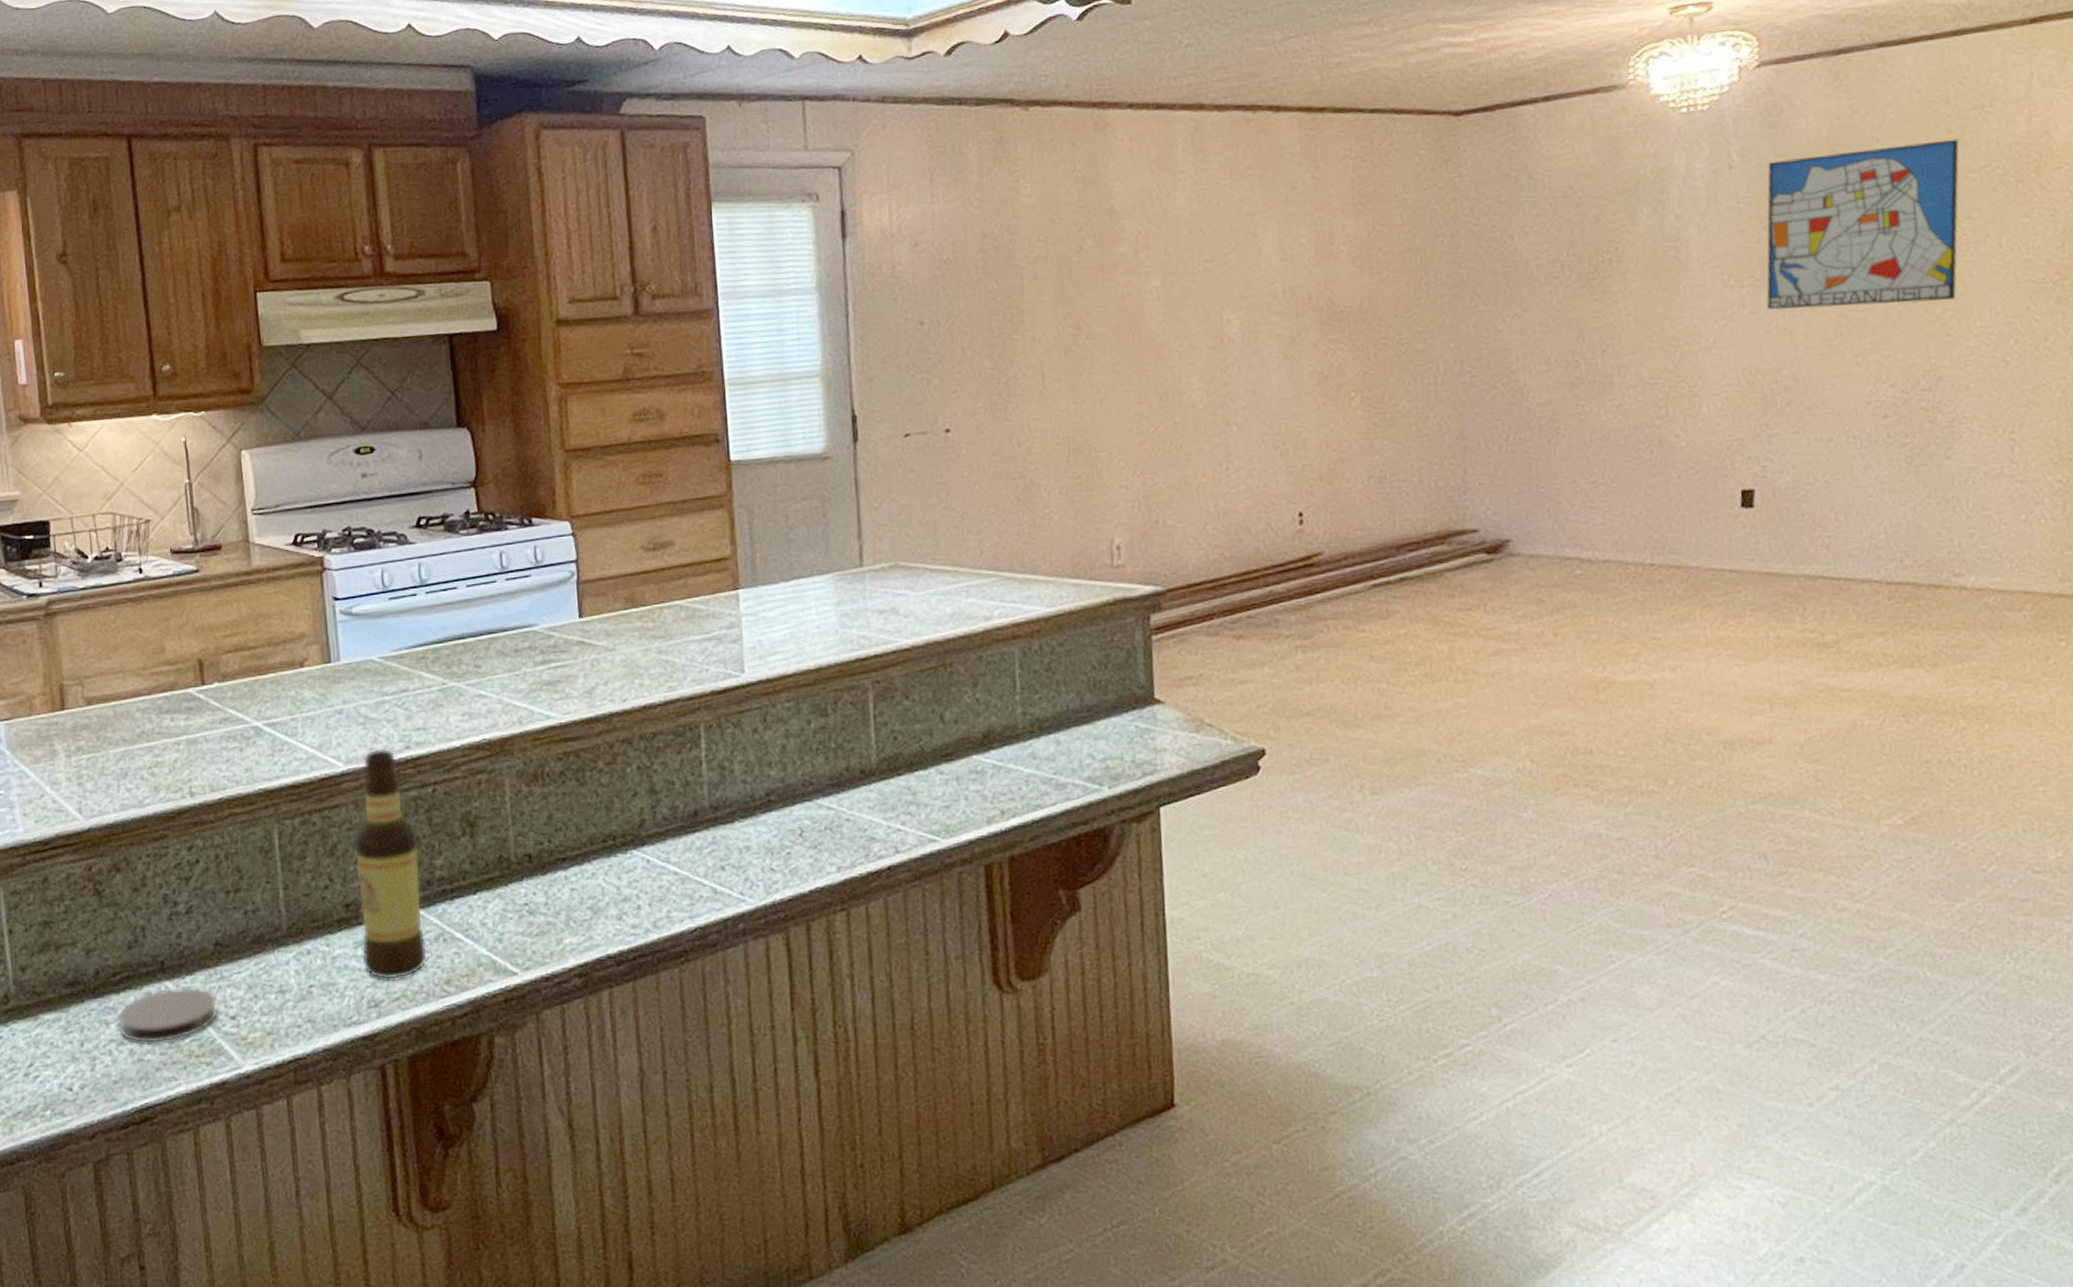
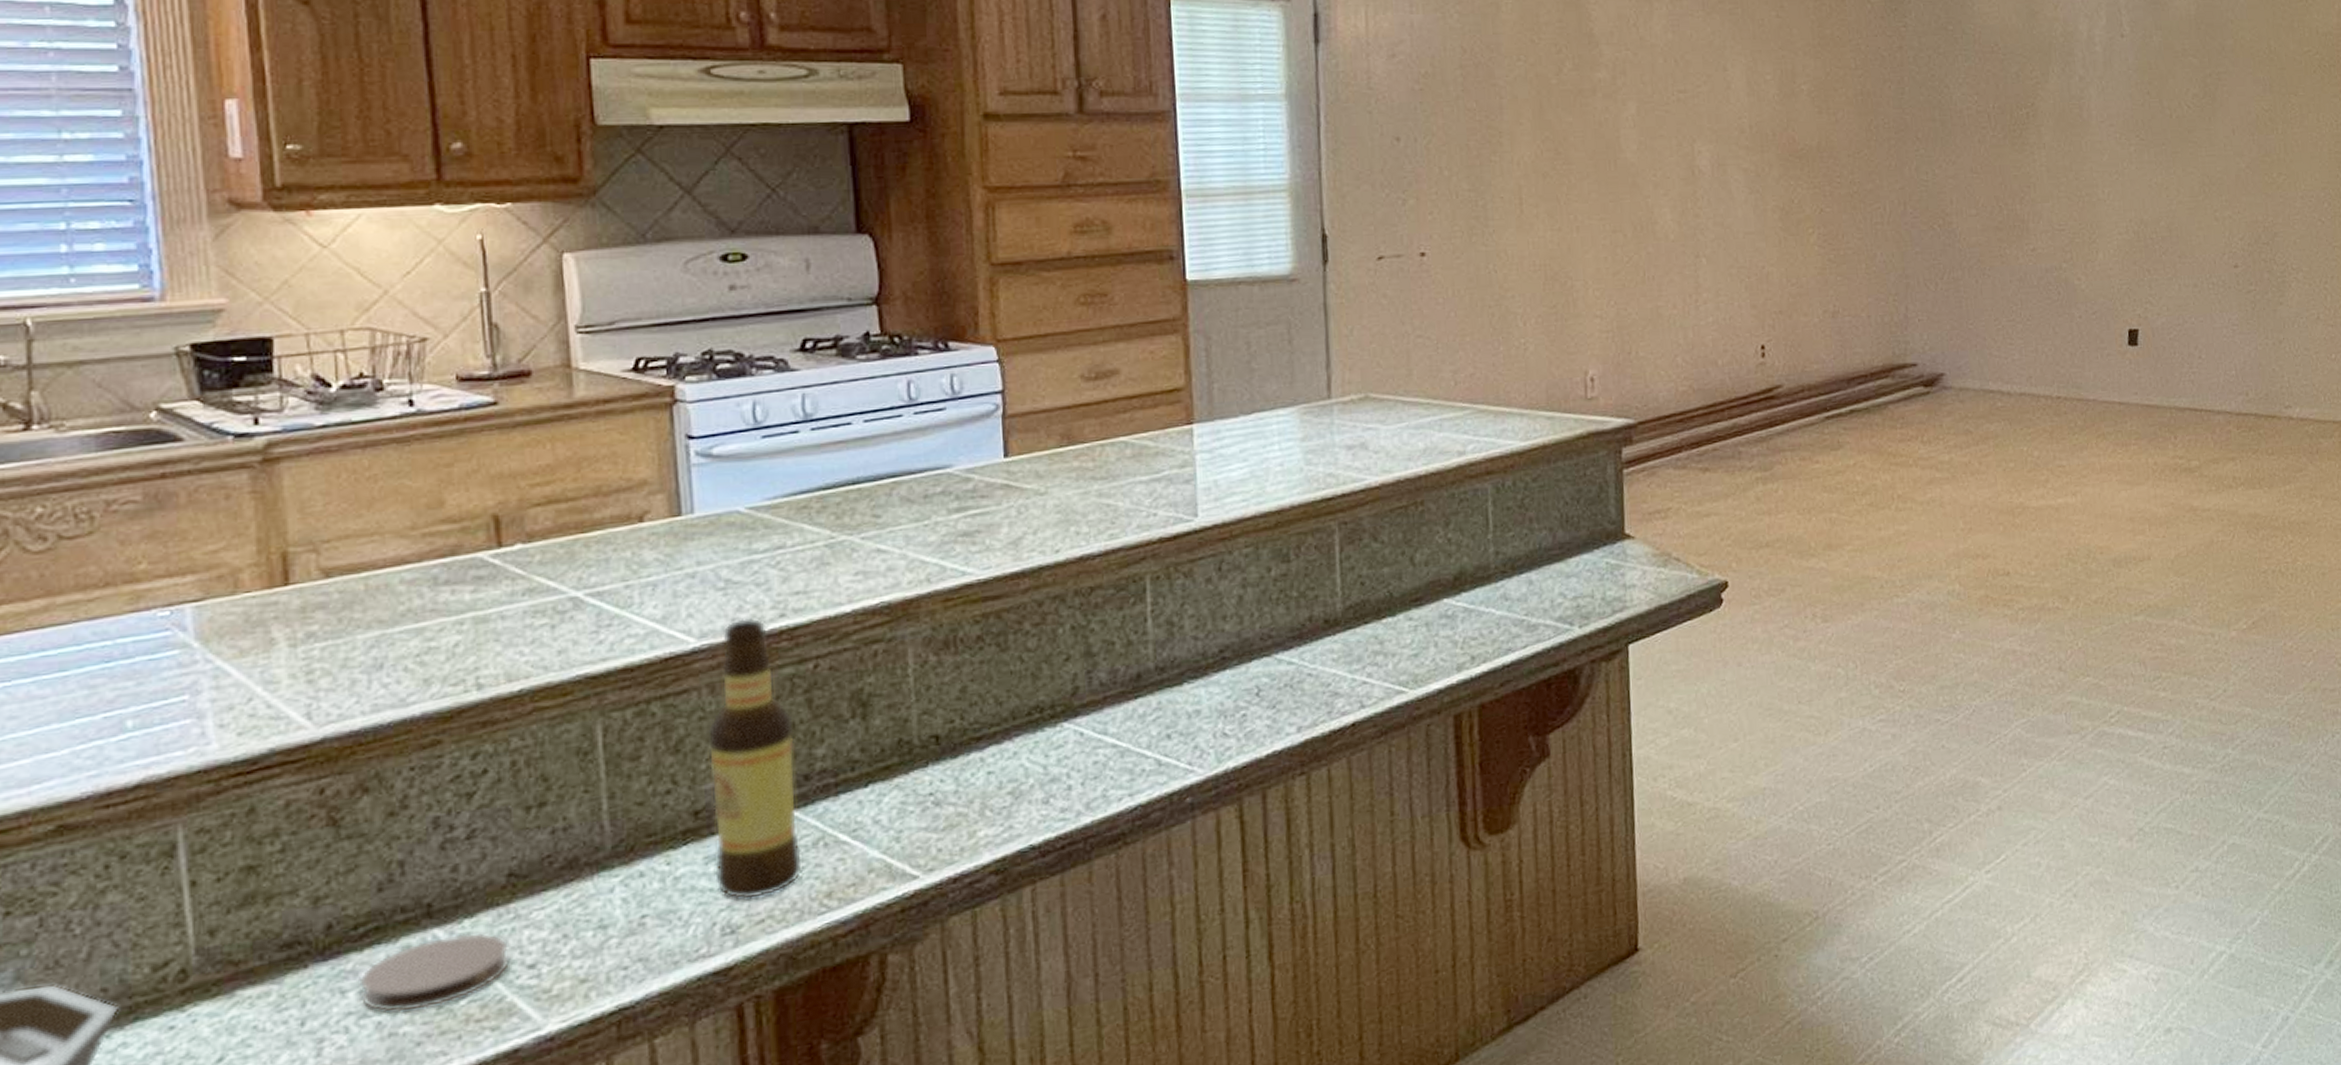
wall art: present [1766,138,1959,310] -> none [2148,25,2290,168]

